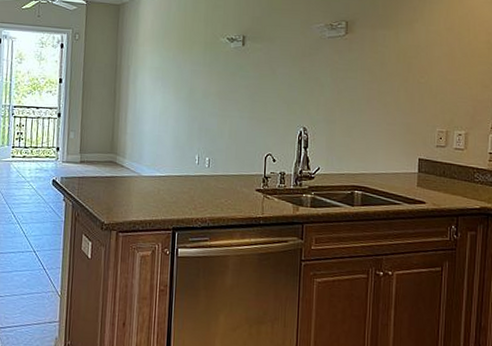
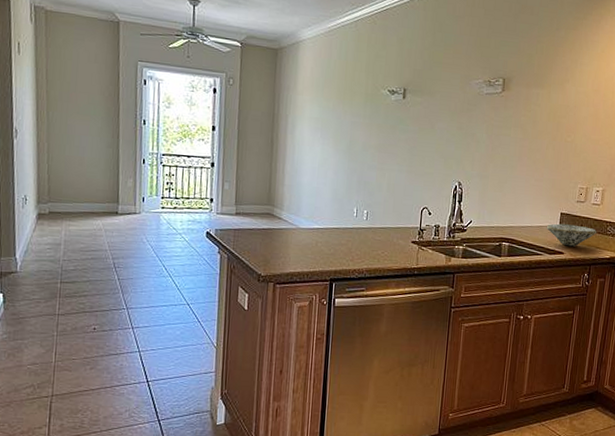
bowl: none [403,170,463,196] -> present [546,223,597,247]

